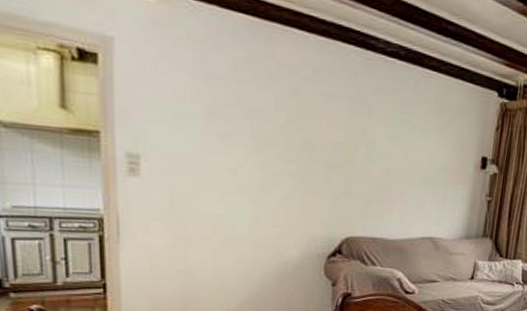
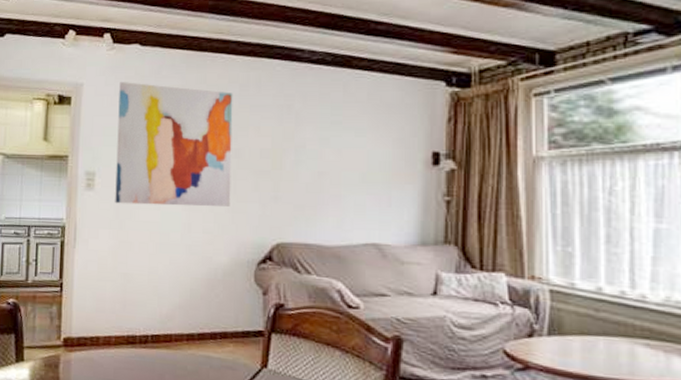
wall art: none [166,43,305,200] -> present [115,82,233,206]

